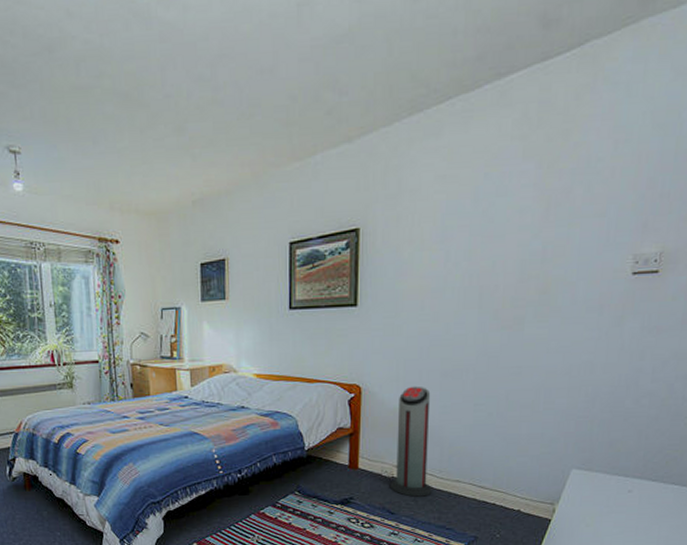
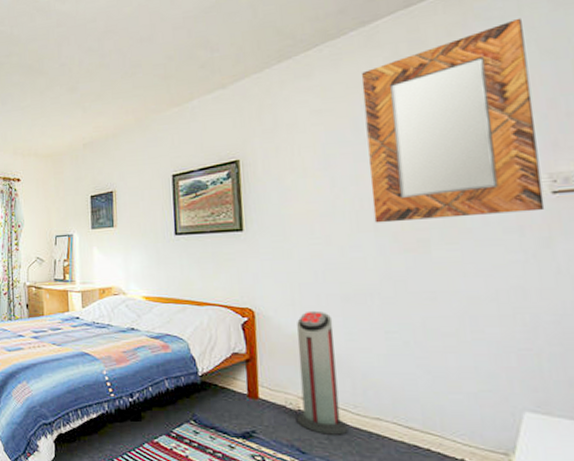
home mirror: none [480,85,644,300] -> present [361,18,545,223]

